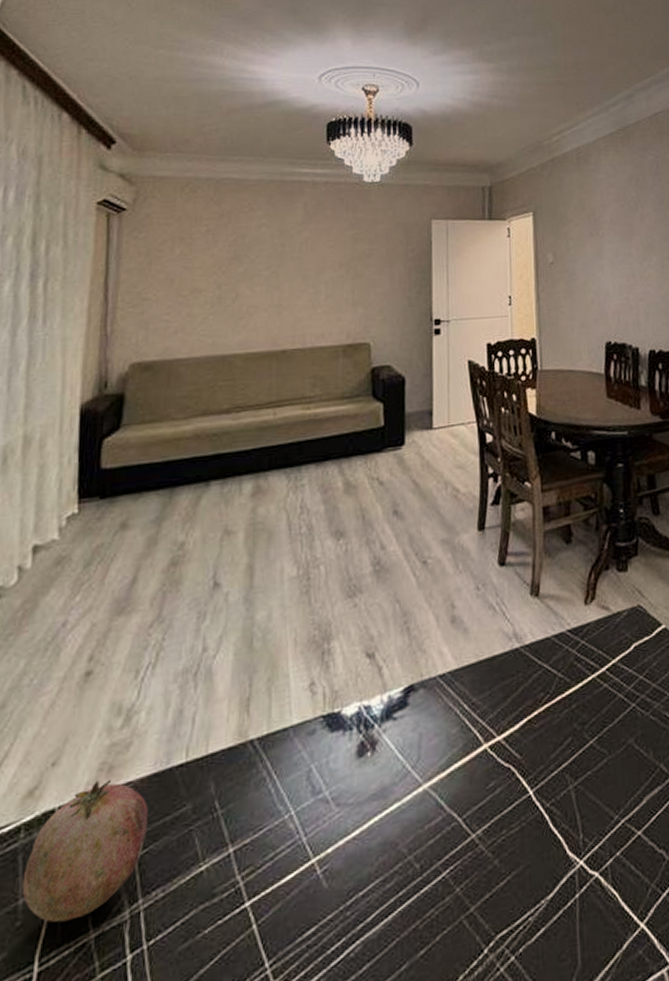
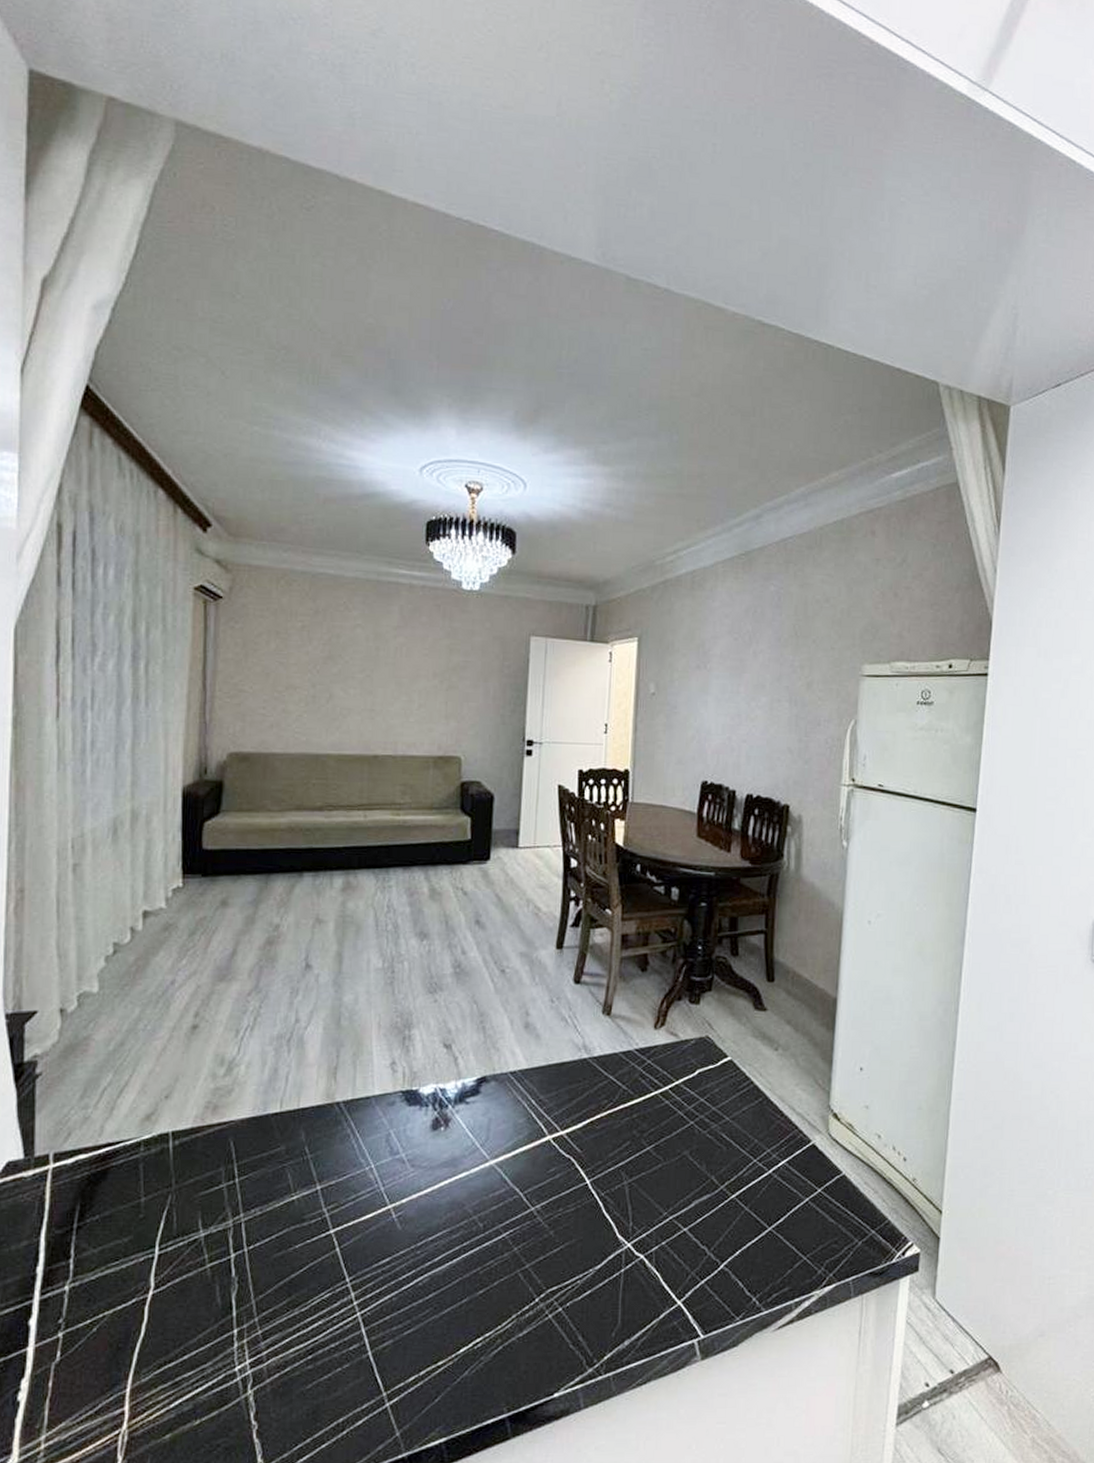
fruit: present [22,779,148,923] -> none [143,1115,247,1221]

